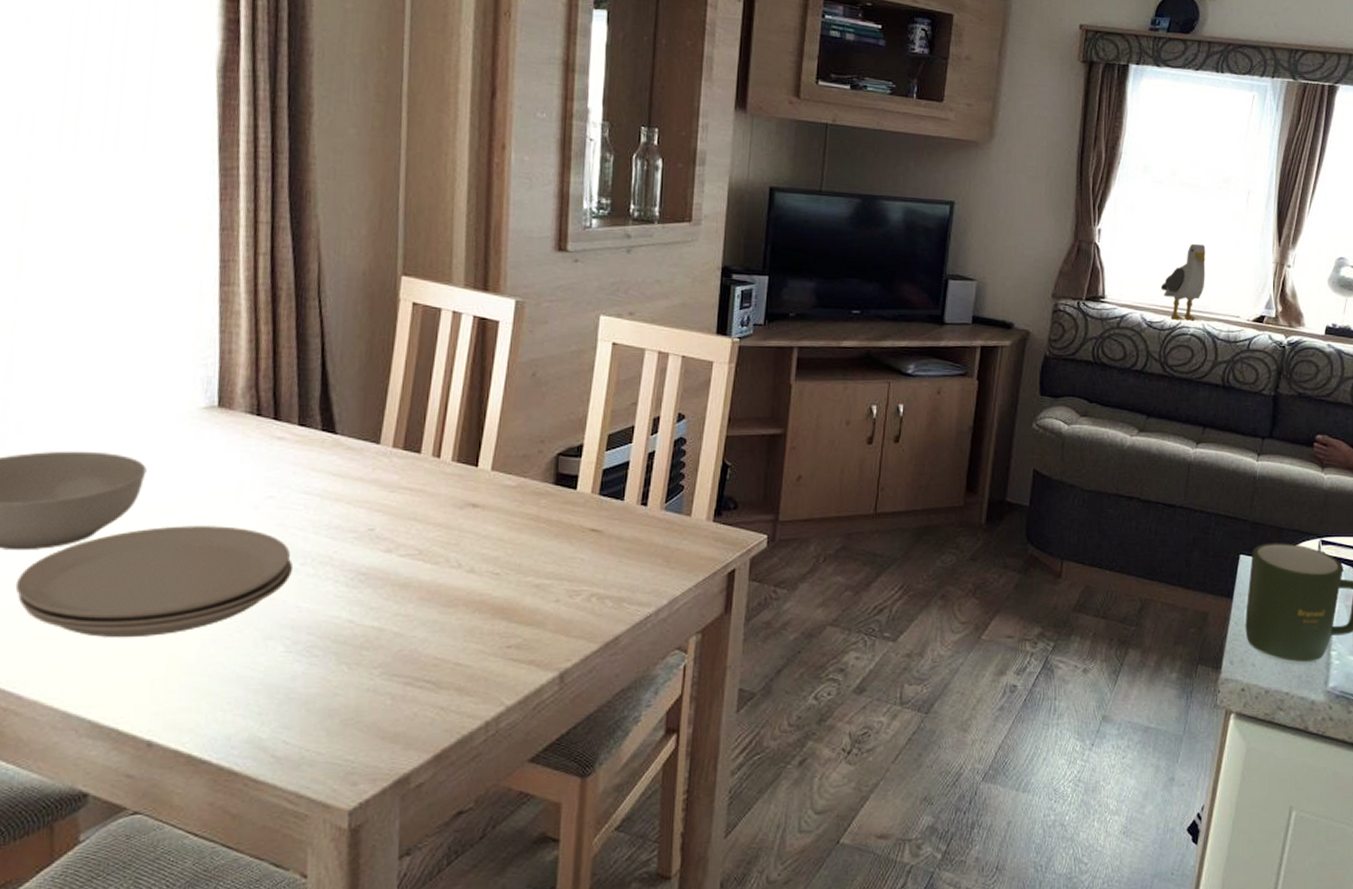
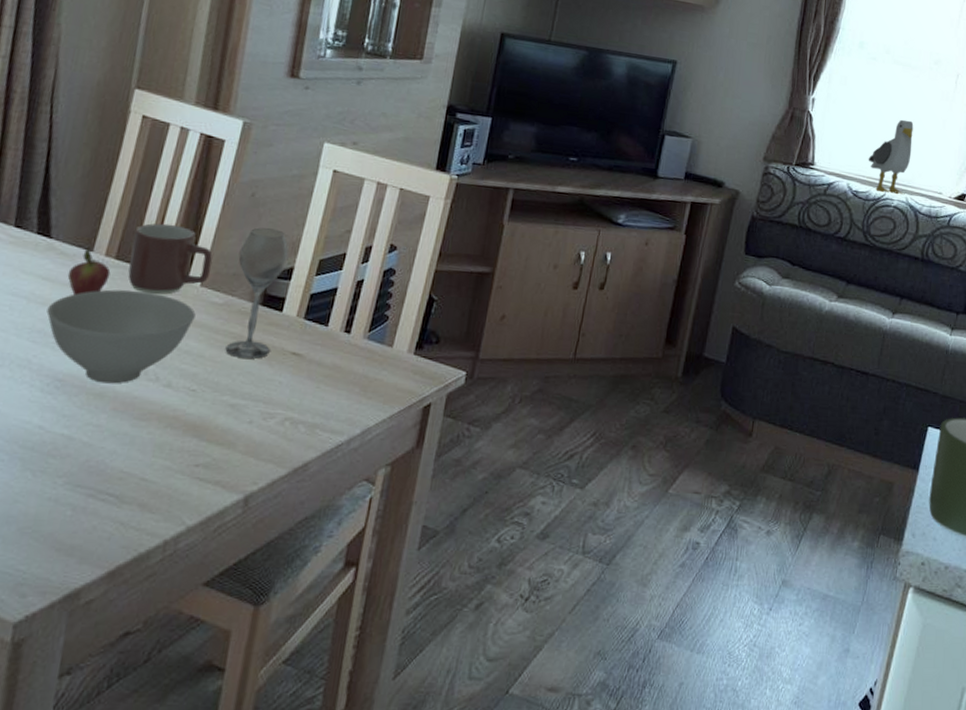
bowl: none [341,480,490,574] -> present [46,289,196,384]
fruit: none [357,438,400,489] -> present [67,245,111,296]
mug: none [417,410,500,481] -> present [128,223,213,294]
wineglass: none [524,407,577,538] -> present [225,227,290,359]

